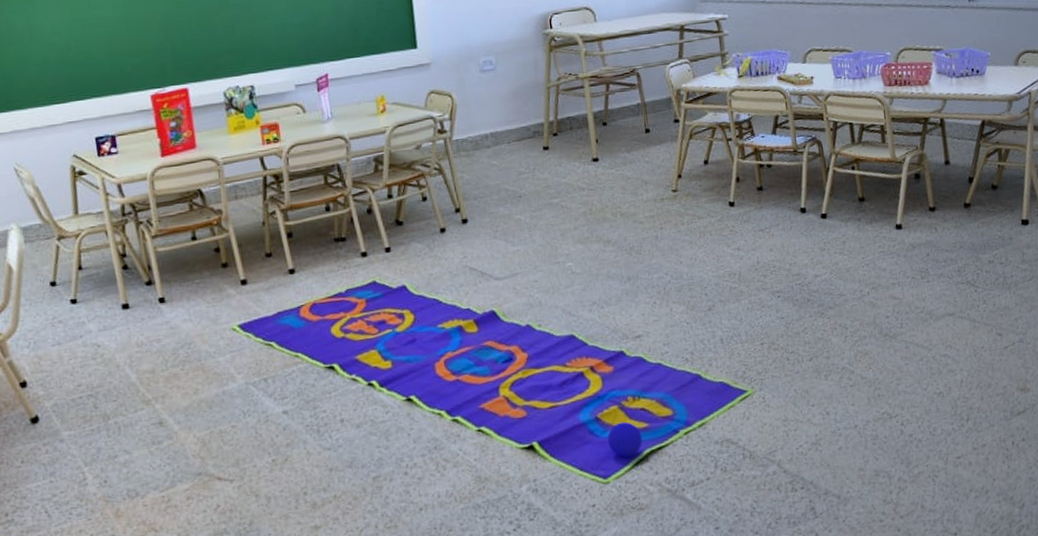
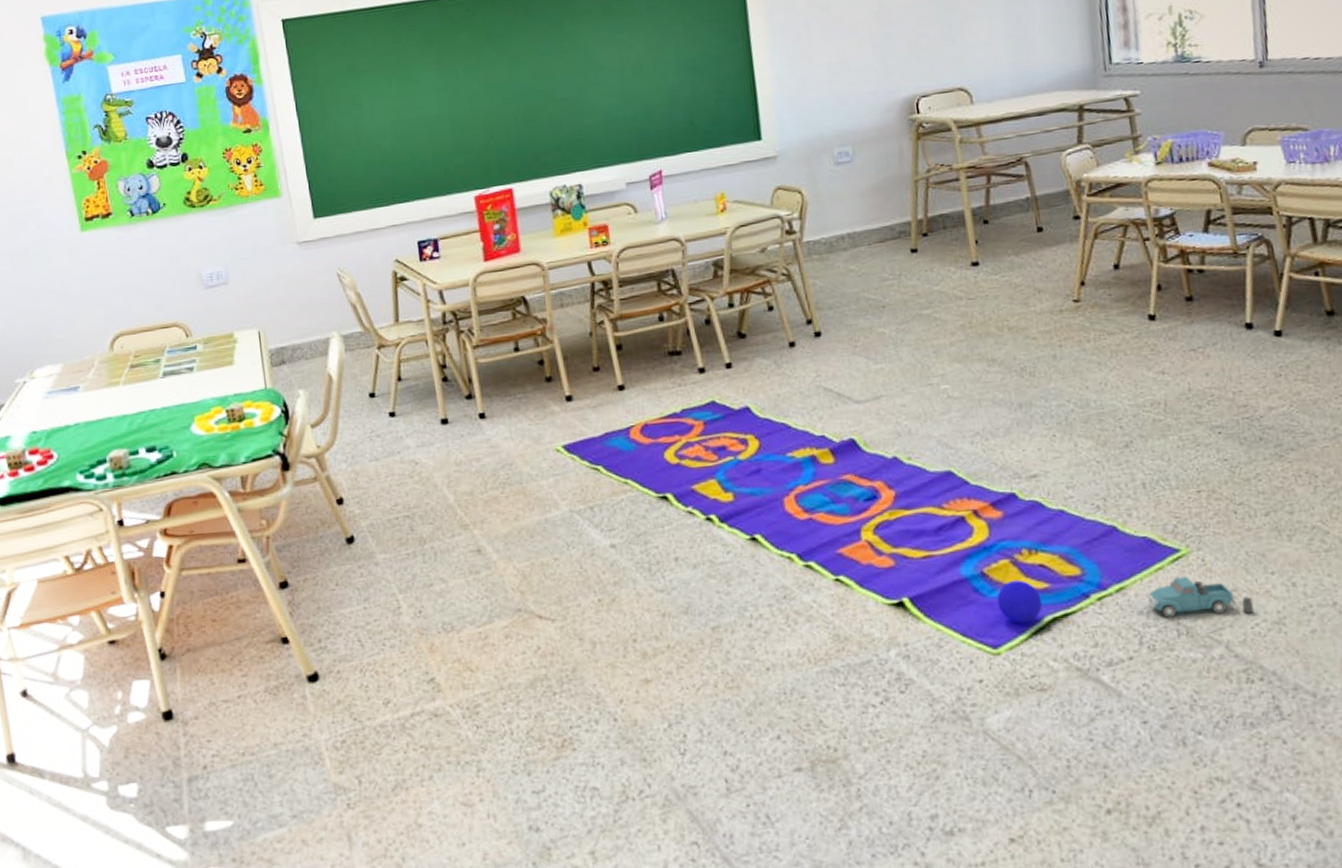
toy truck: none [722,411,799,445] -> present [1148,576,1254,618]

